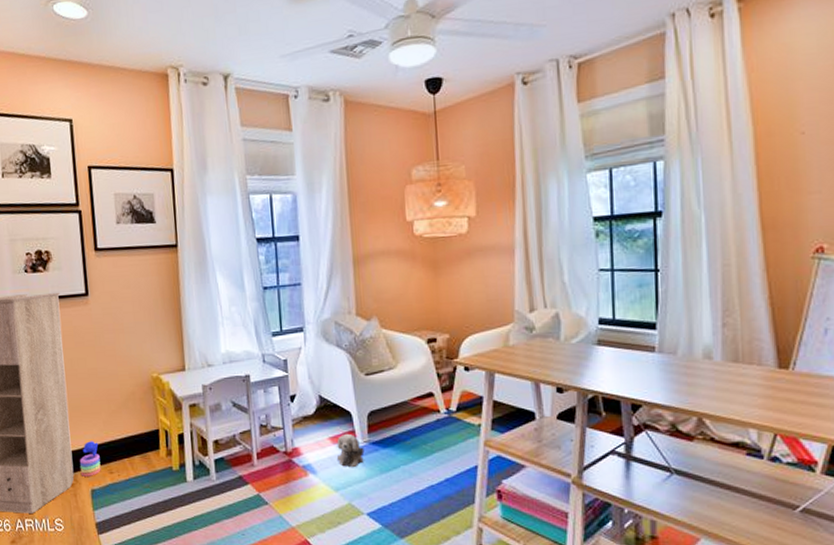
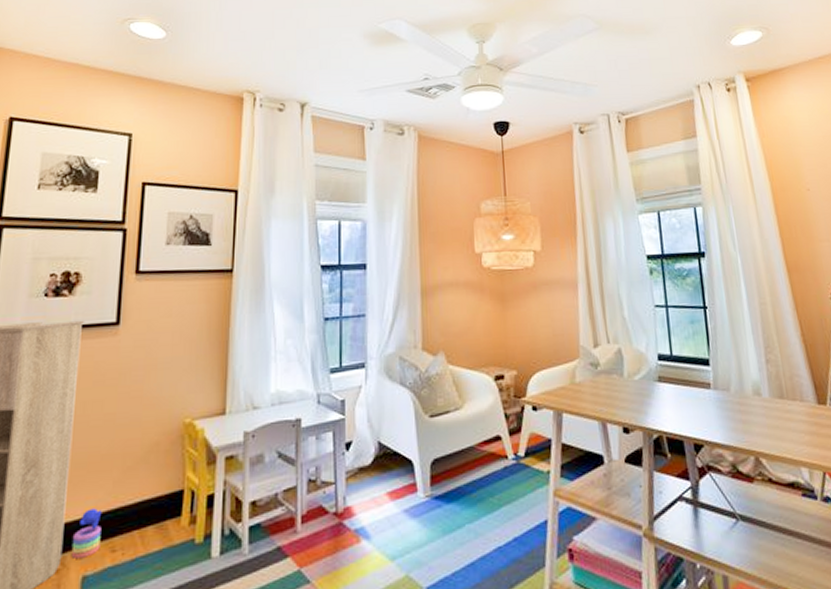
plush toy: present [336,433,365,468] -> none [395,486,426,530]

